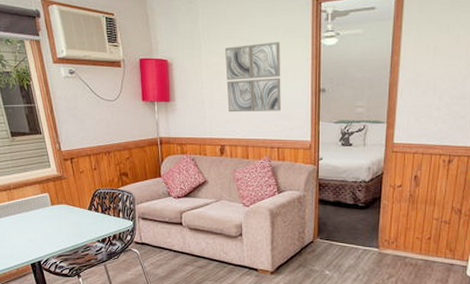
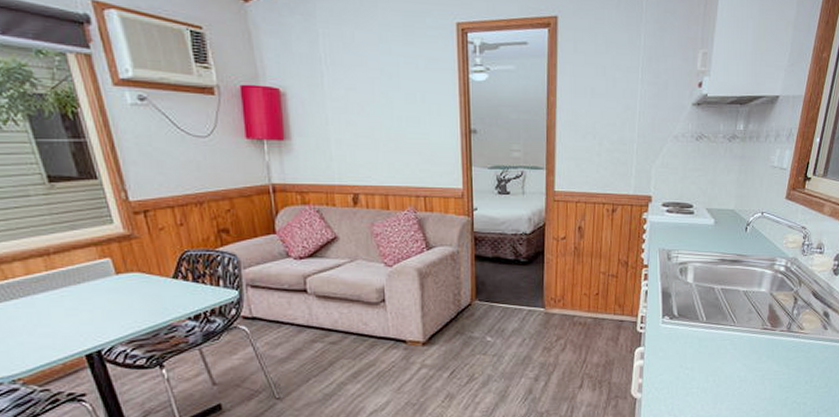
wall art: present [225,42,281,113] -> none [354,73,426,155]

